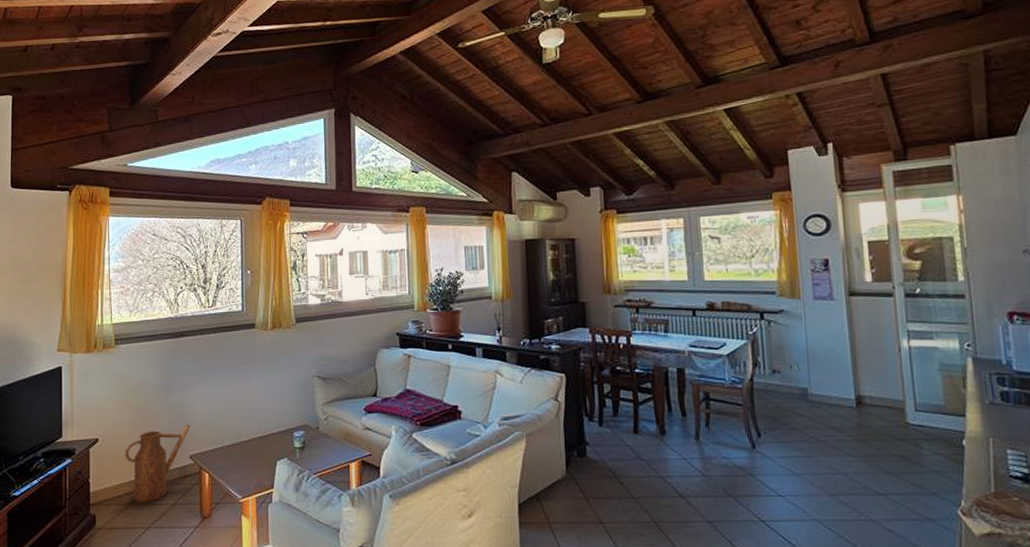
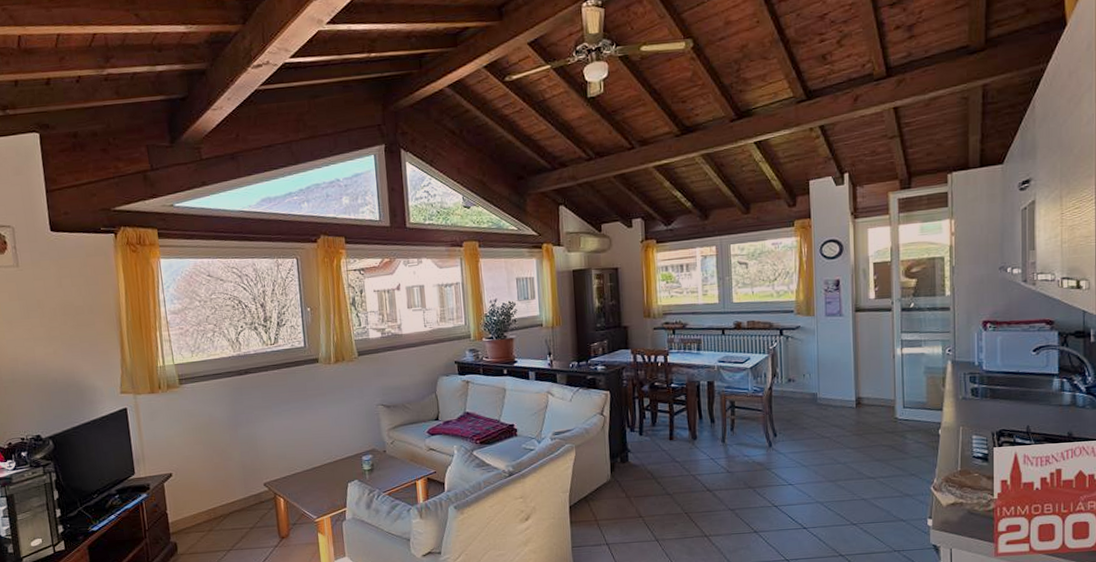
watering can: present [125,424,191,503] -> none [199,455,263,529]

